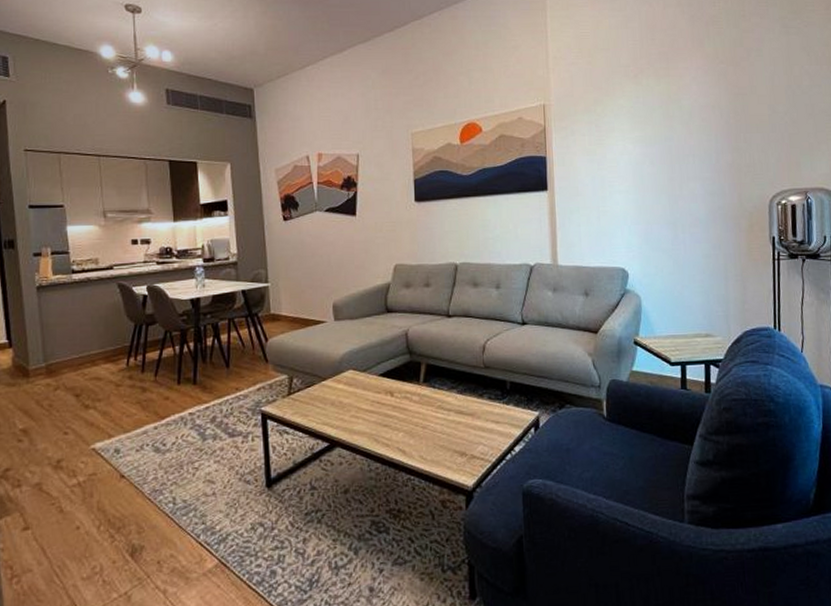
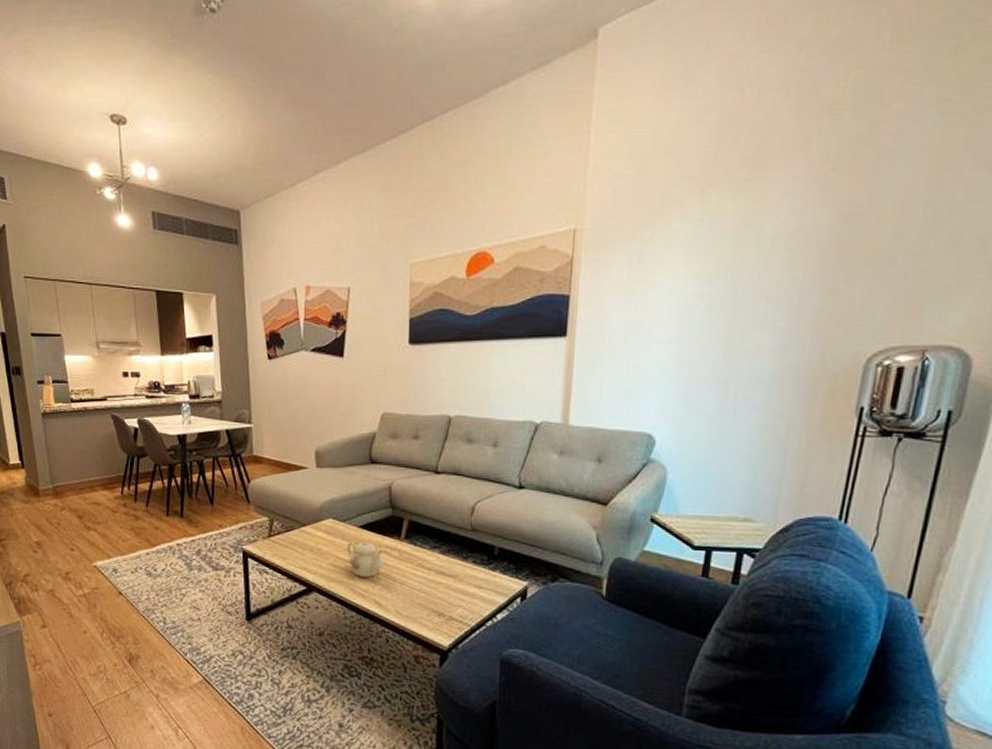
teapot: none [368,388,406,426] -> present [346,540,385,577]

